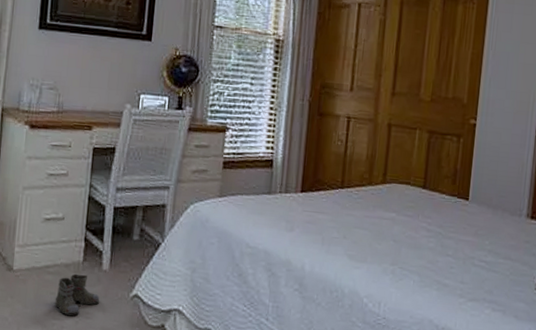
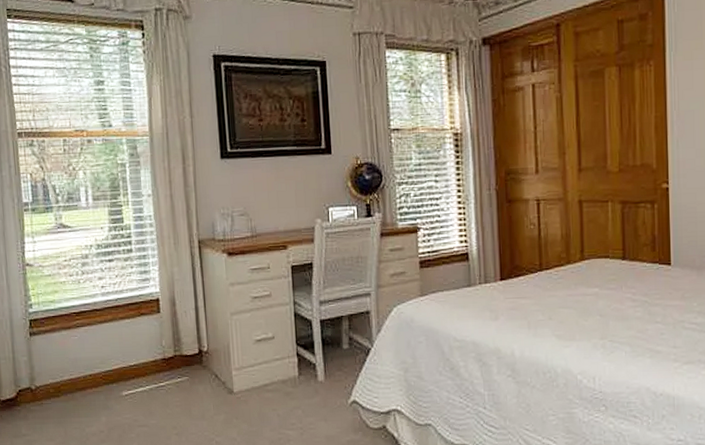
boots: present [51,273,100,317] -> none [276,388,321,429]

